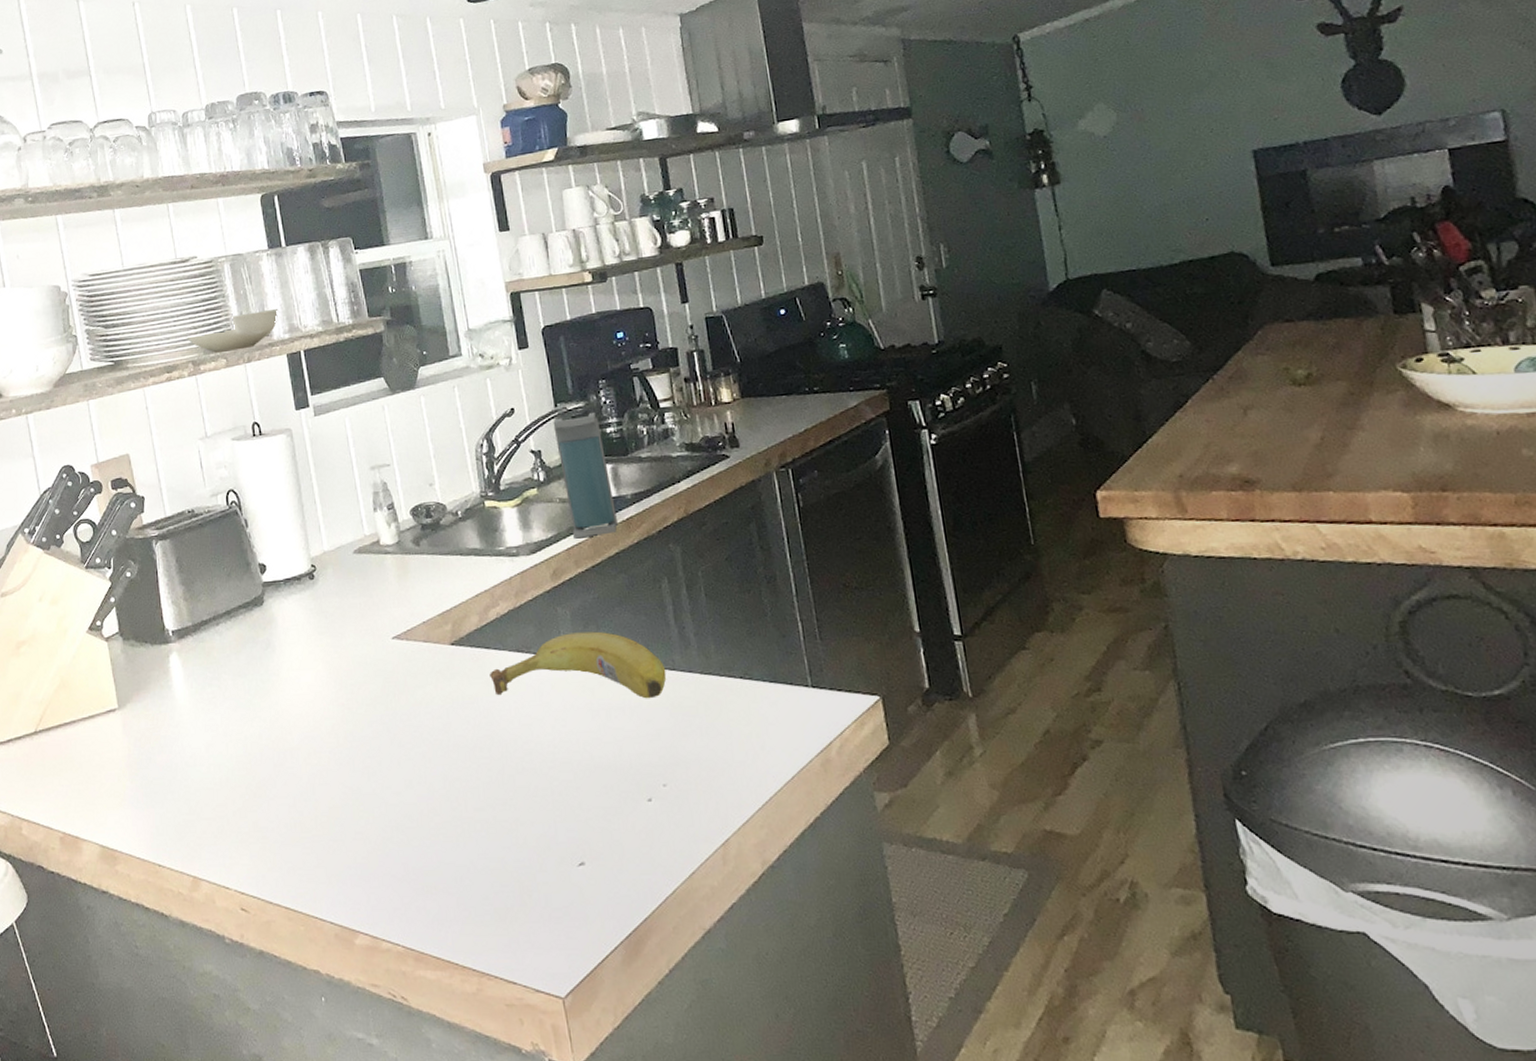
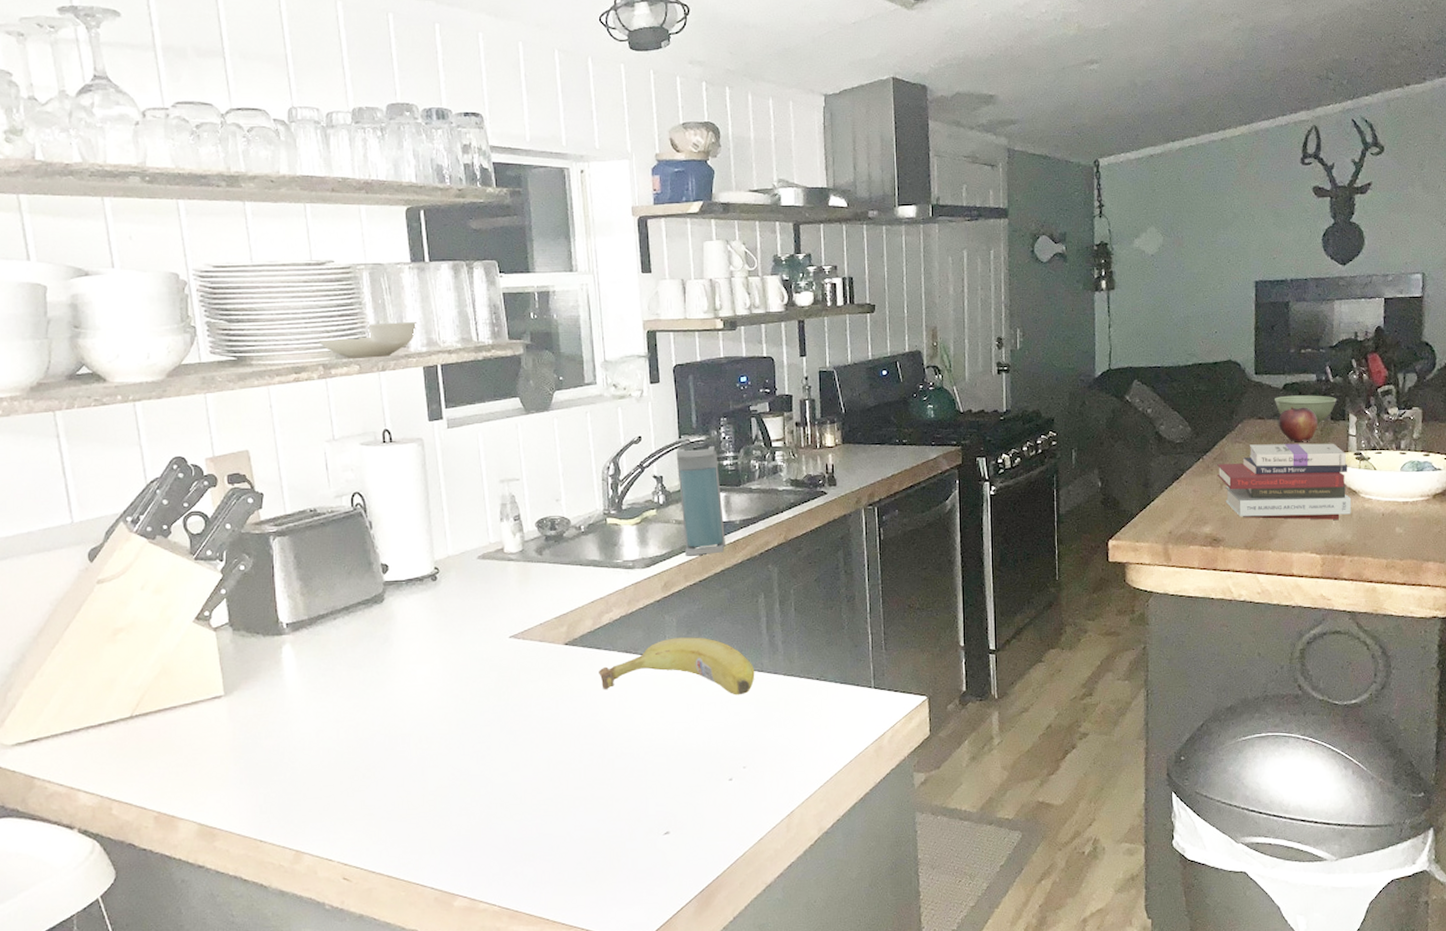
books: none [1235,343,1447,451] -> present [1217,443,1352,520]
bowl: none [1304,283,1399,321] -> present [1274,395,1337,424]
fruit: none [1314,300,1376,347] -> present [1278,406,1318,442]

